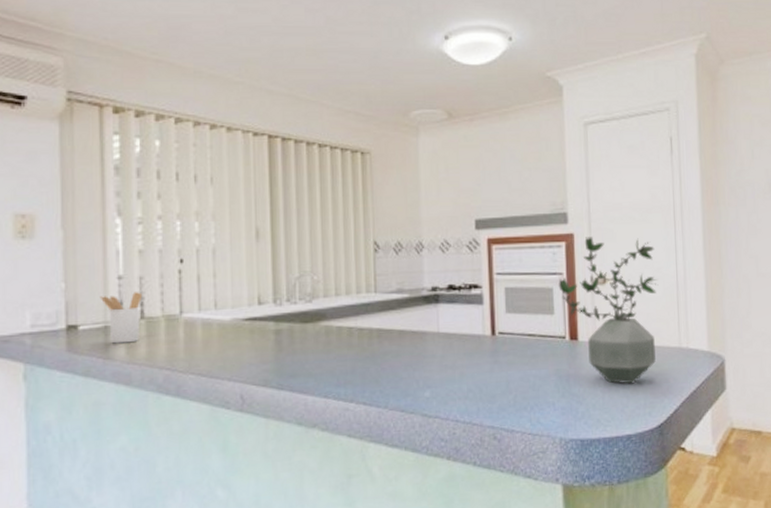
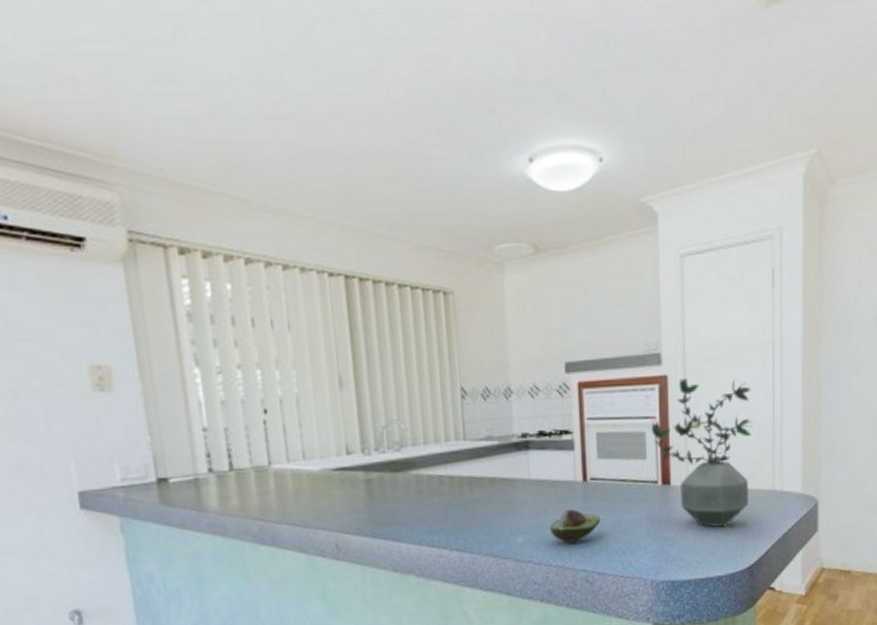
utensil holder: present [99,292,143,344] -> none [186,444,231,496]
fruit: none [457,364,509,397] -> present [549,509,601,542]

